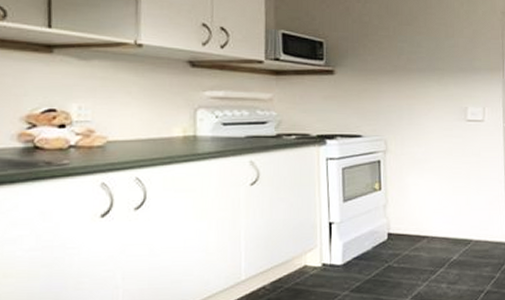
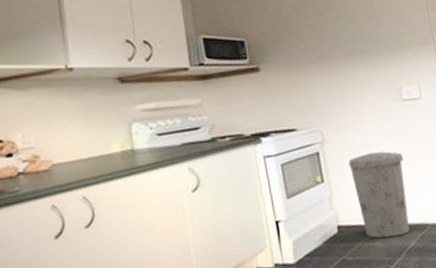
trash can: none [407,167,459,249] -> present [348,151,410,238]

